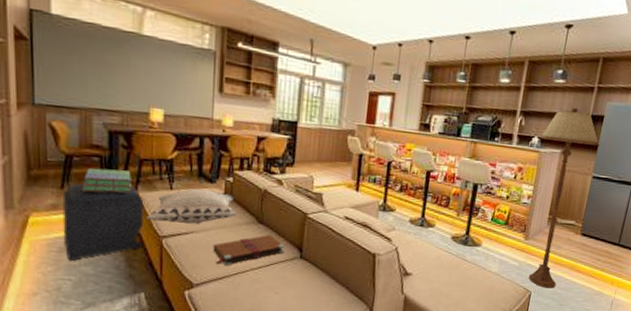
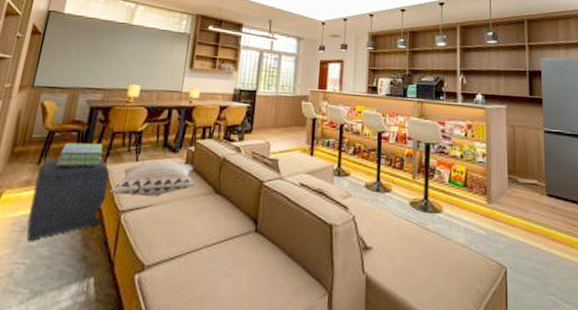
book: present [213,235,285,266] -> none [168,206,240,244]
floor lamp: present [528,107,600,289] -> none [483,64,543,263]

